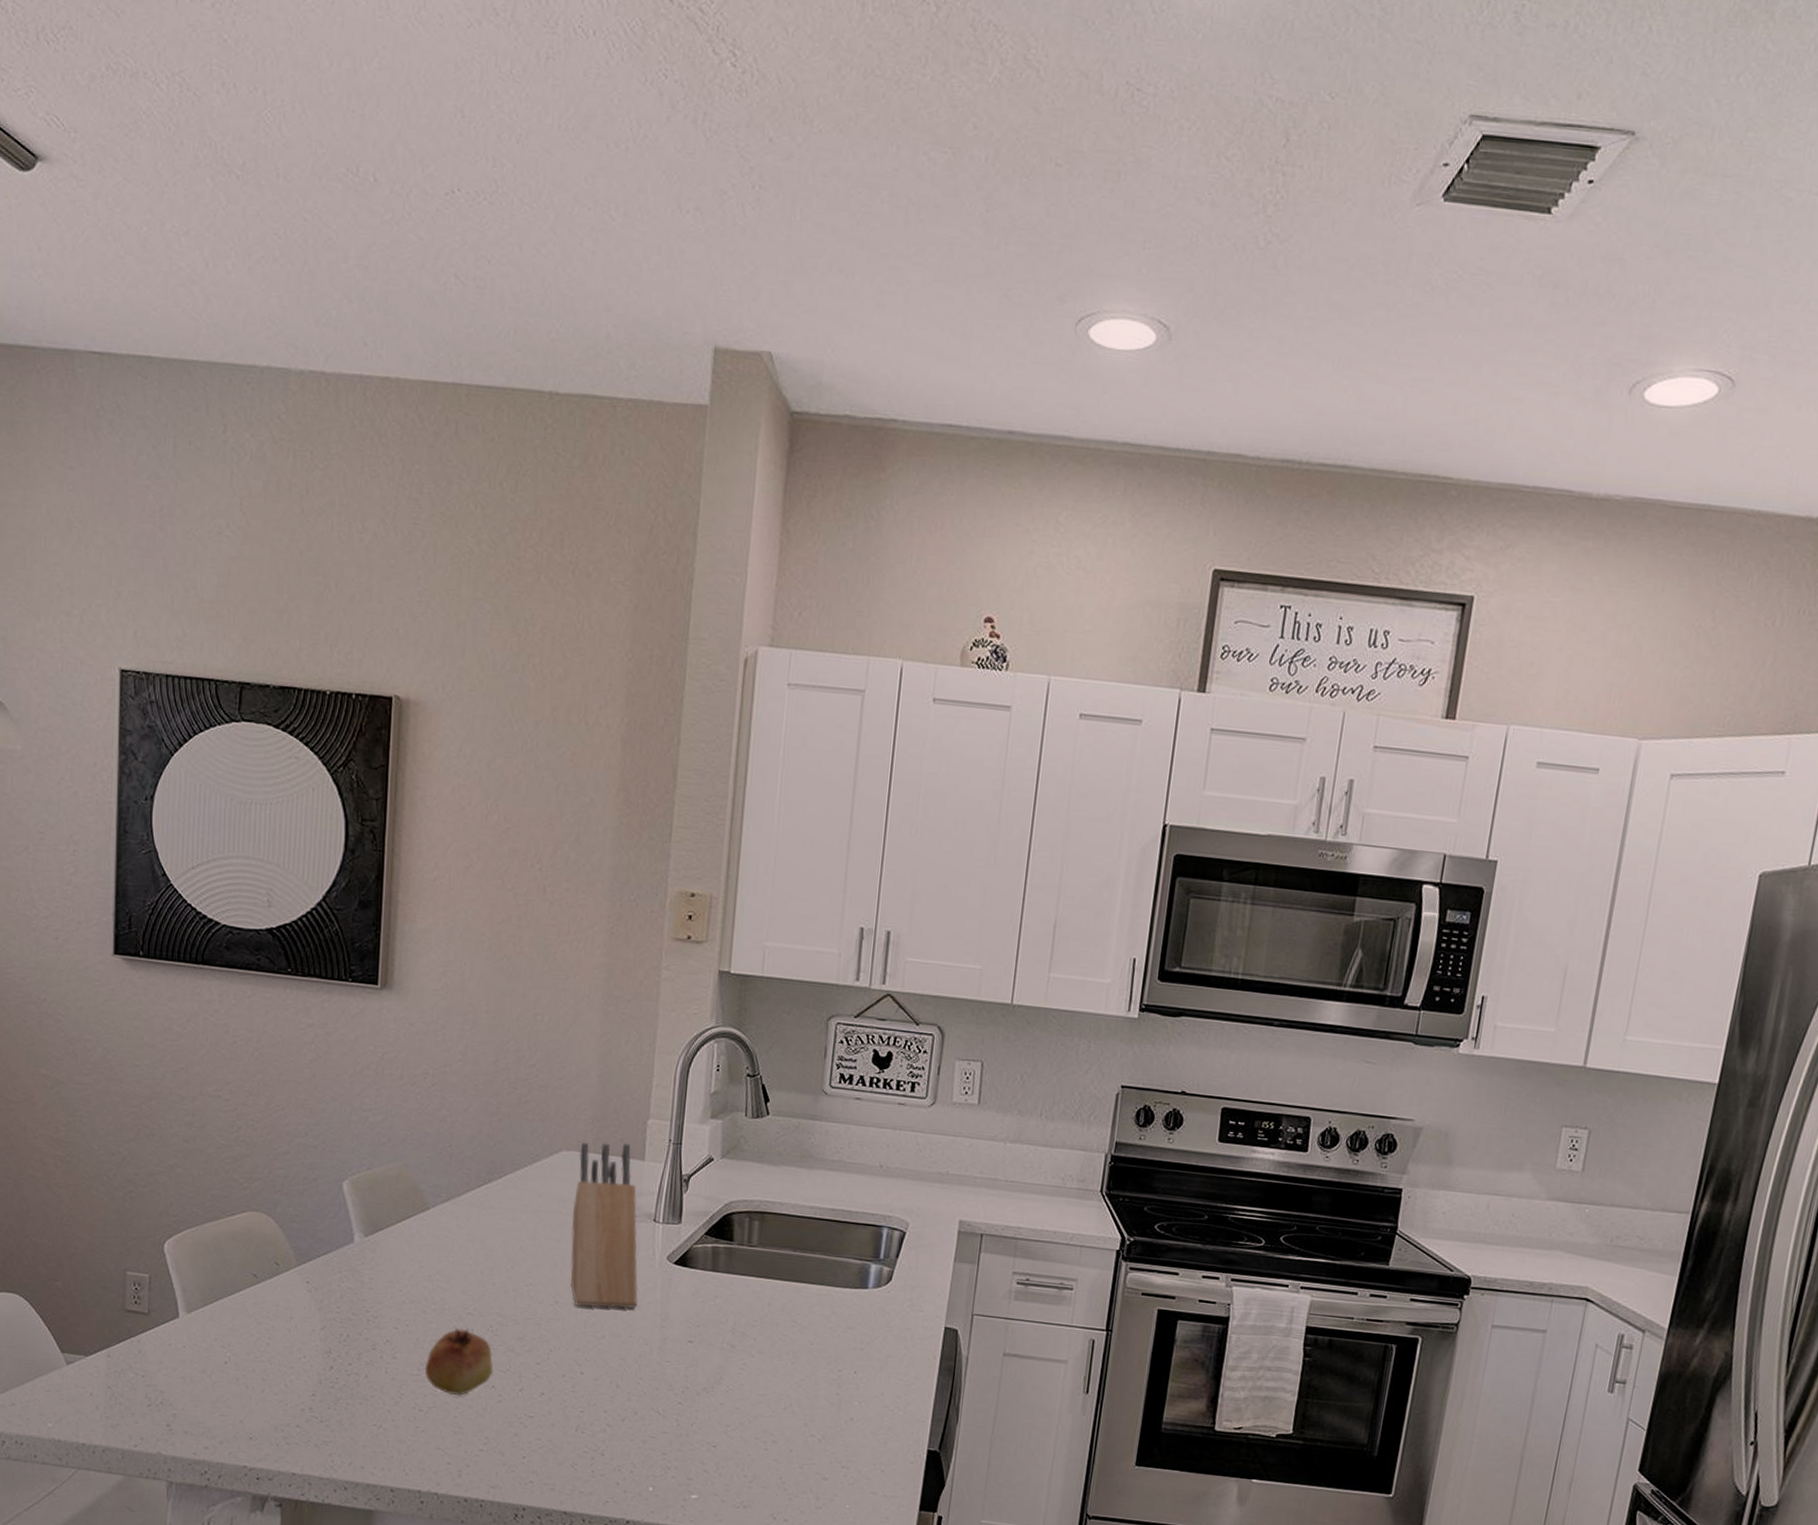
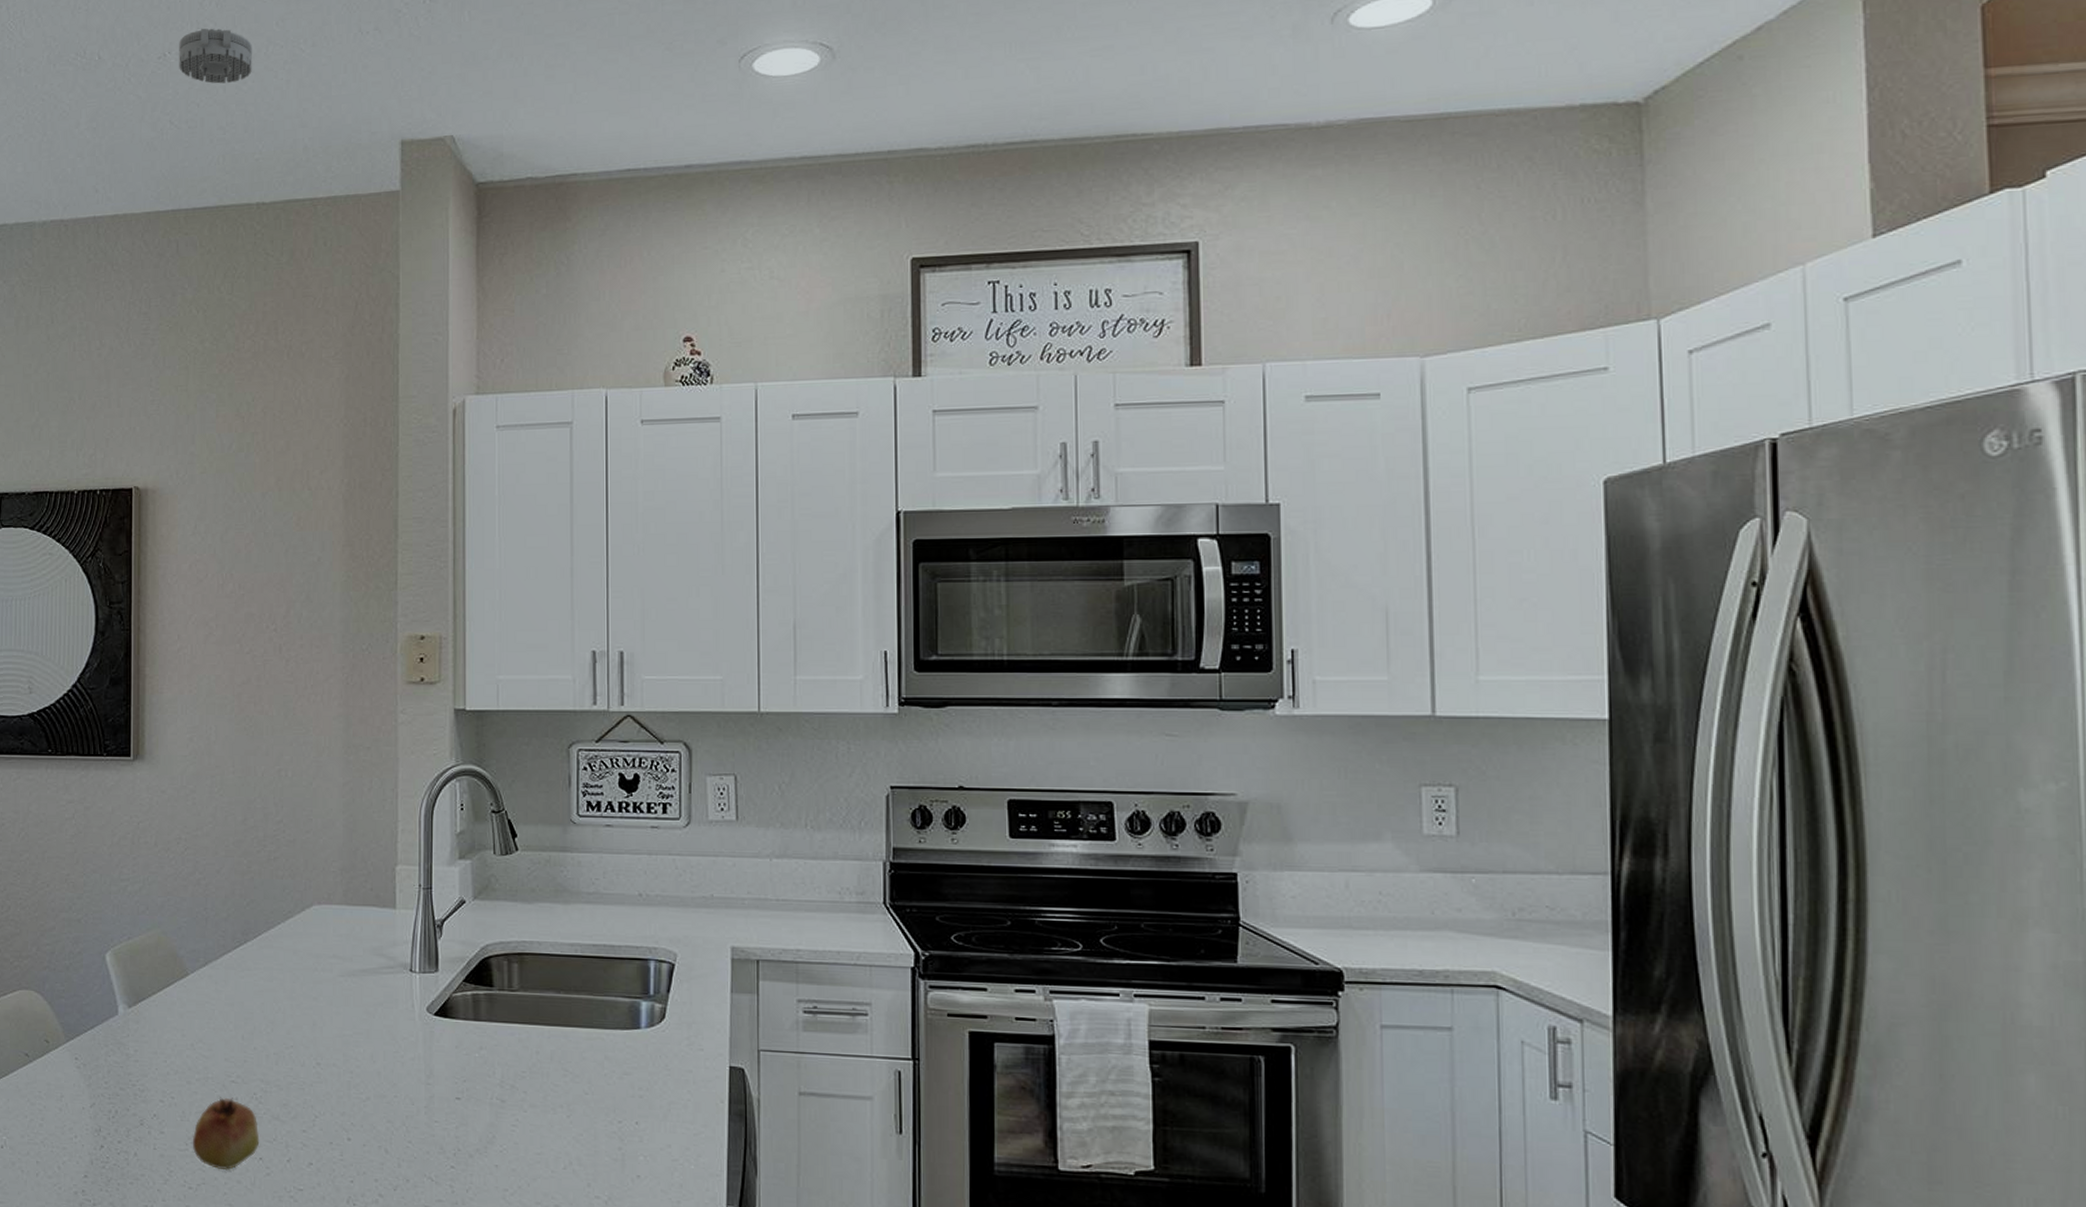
smoke detector: none [469,167,556,242] -> present [179,28,252,84]
knife block: present [570,1142,638,1309] -> none [328,891,400,1067]

